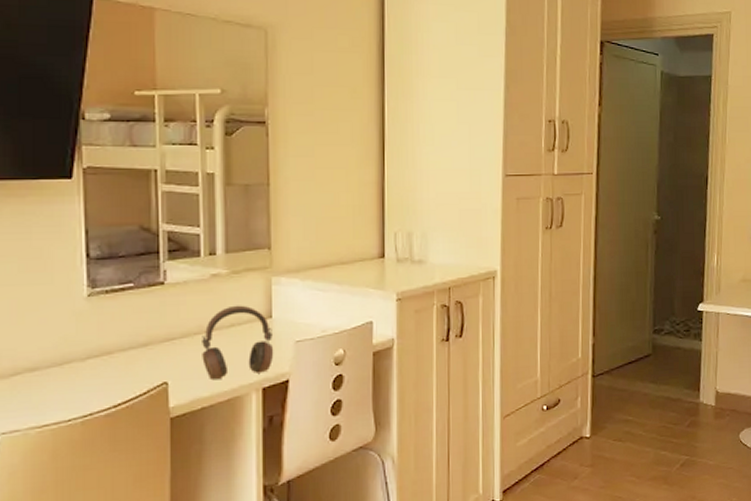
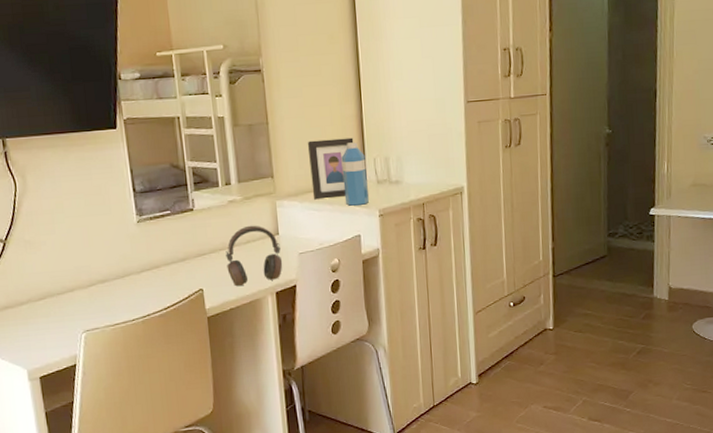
picture frame: none [315,207,372,278] -> present [307,137,354,200]
water bottle: none [356,213,385,287] -> present [341,142,369,206]

